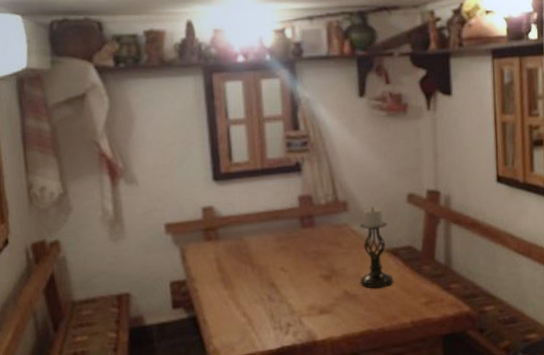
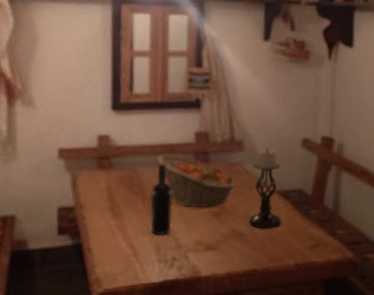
wine bottle: none [260,231,283,303] -> present [150,164,173,236]
fruit basket: none [262,220,345,272] -> present [156,154,237,207]

